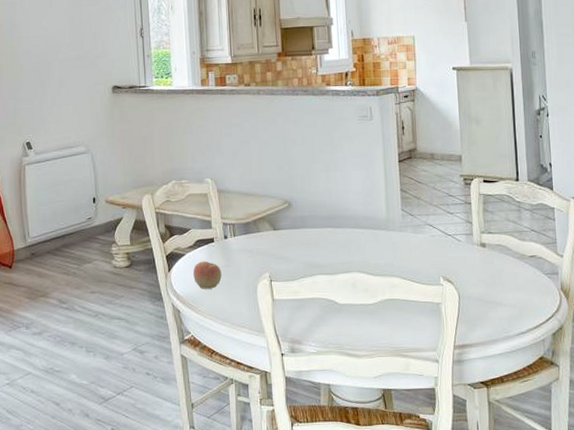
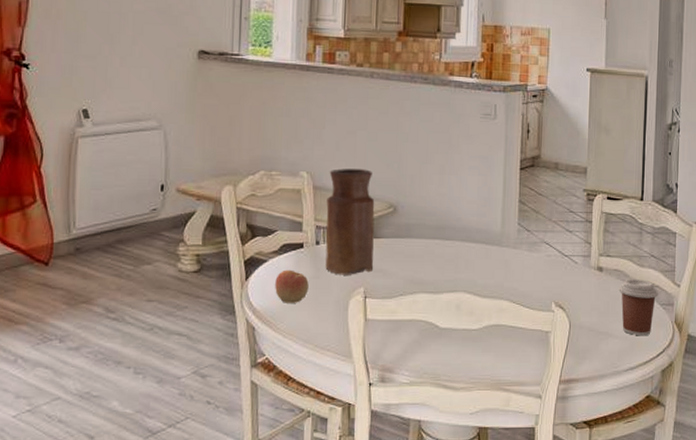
vase: none [230,172,276,263] -> present [325,168,375,275]
coffee cup: none [502,252,542,304] -> present [618,279,658,336]

